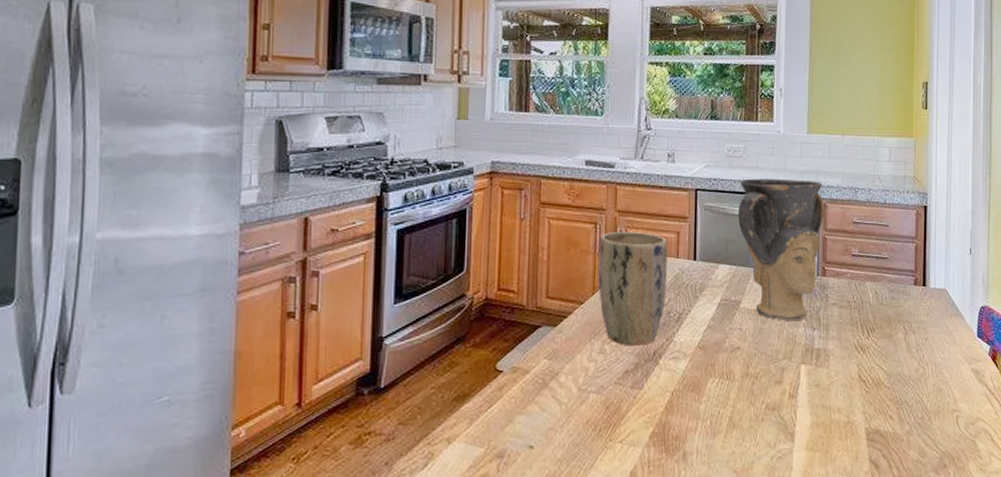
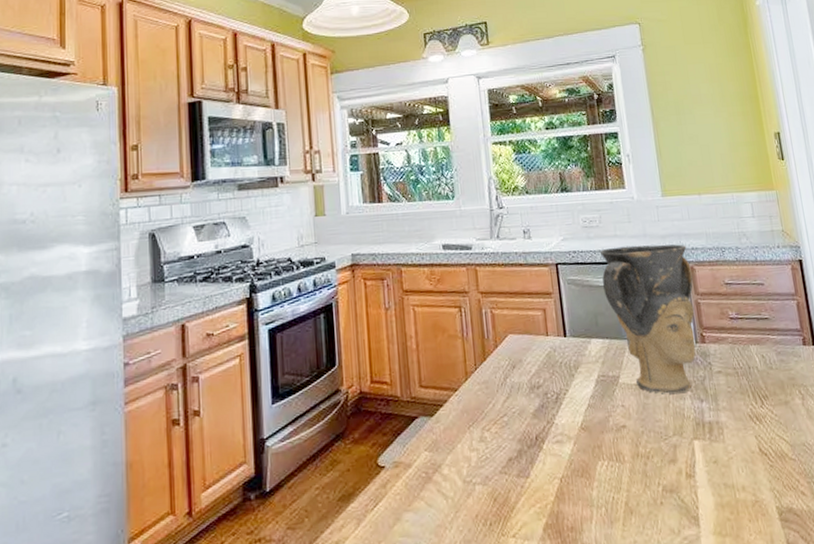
plant pot: present [598,231,667,346] -> none [466,312,541,432]

